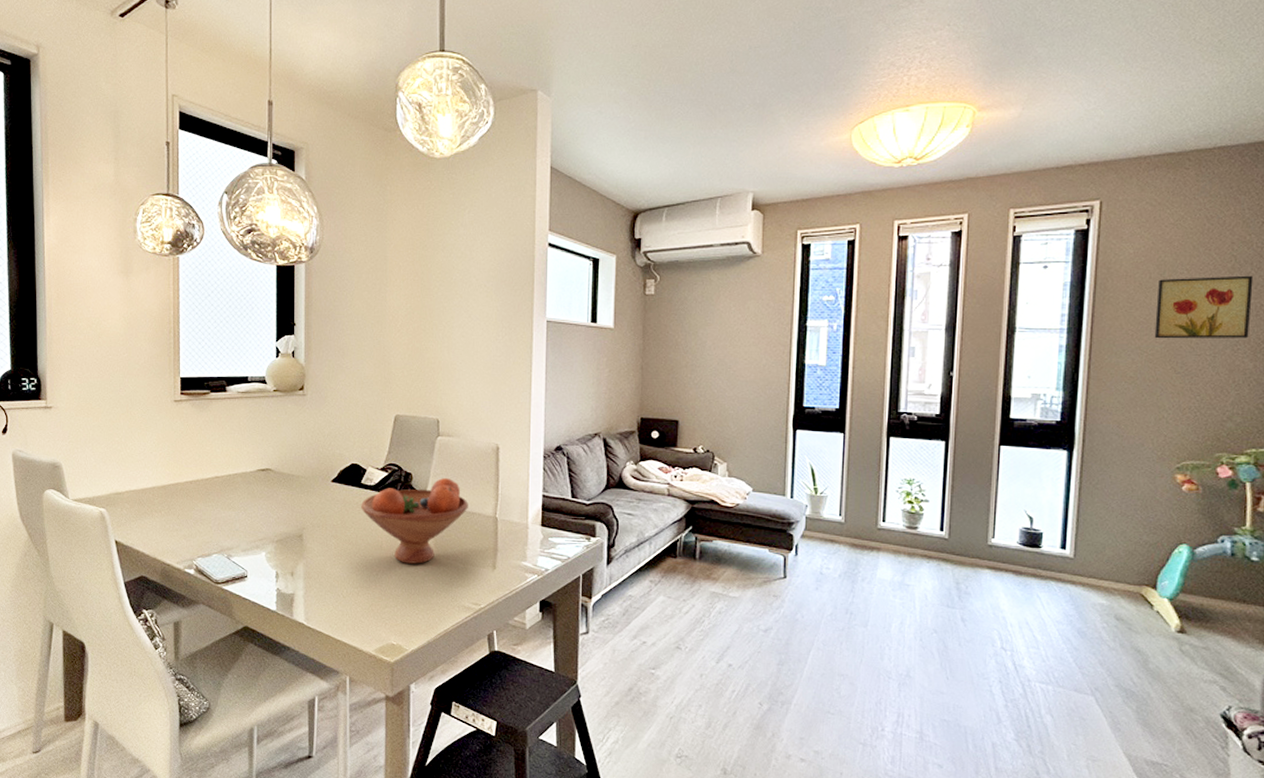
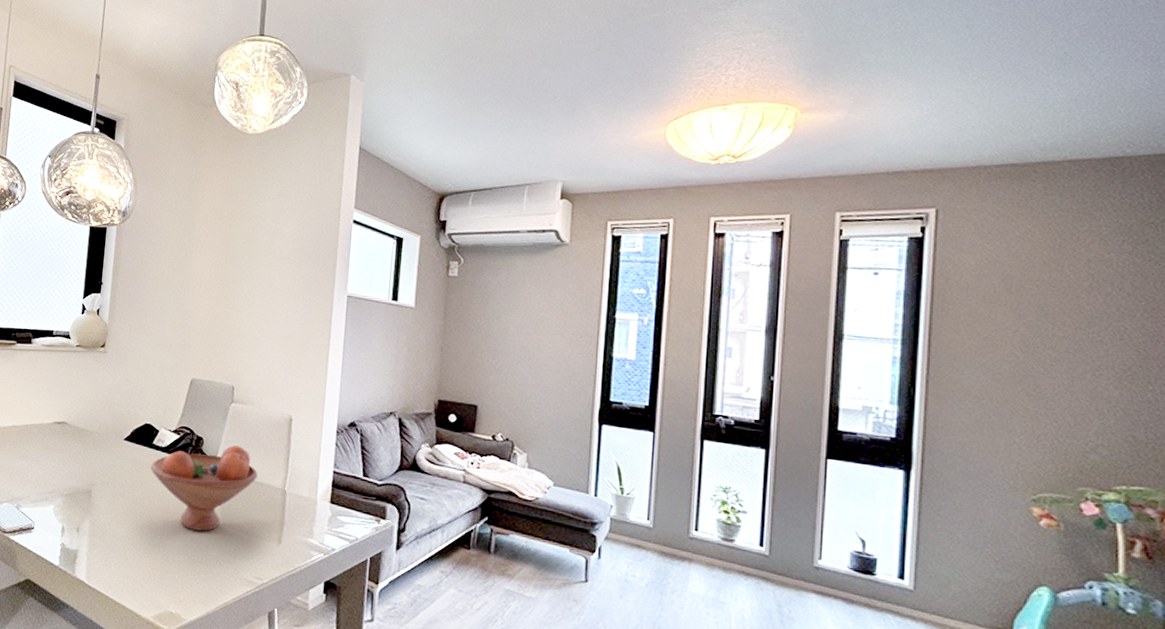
wall art: present [1154,275,1254,339] -> none [1001,294,1115,364]

